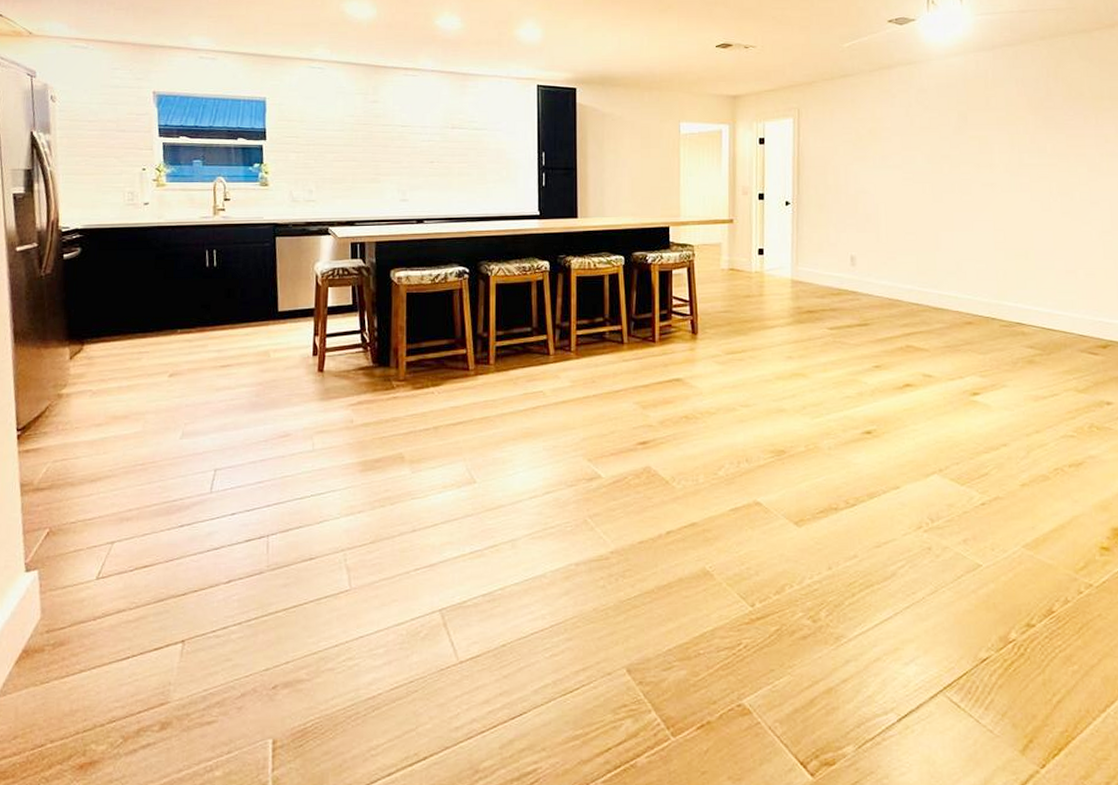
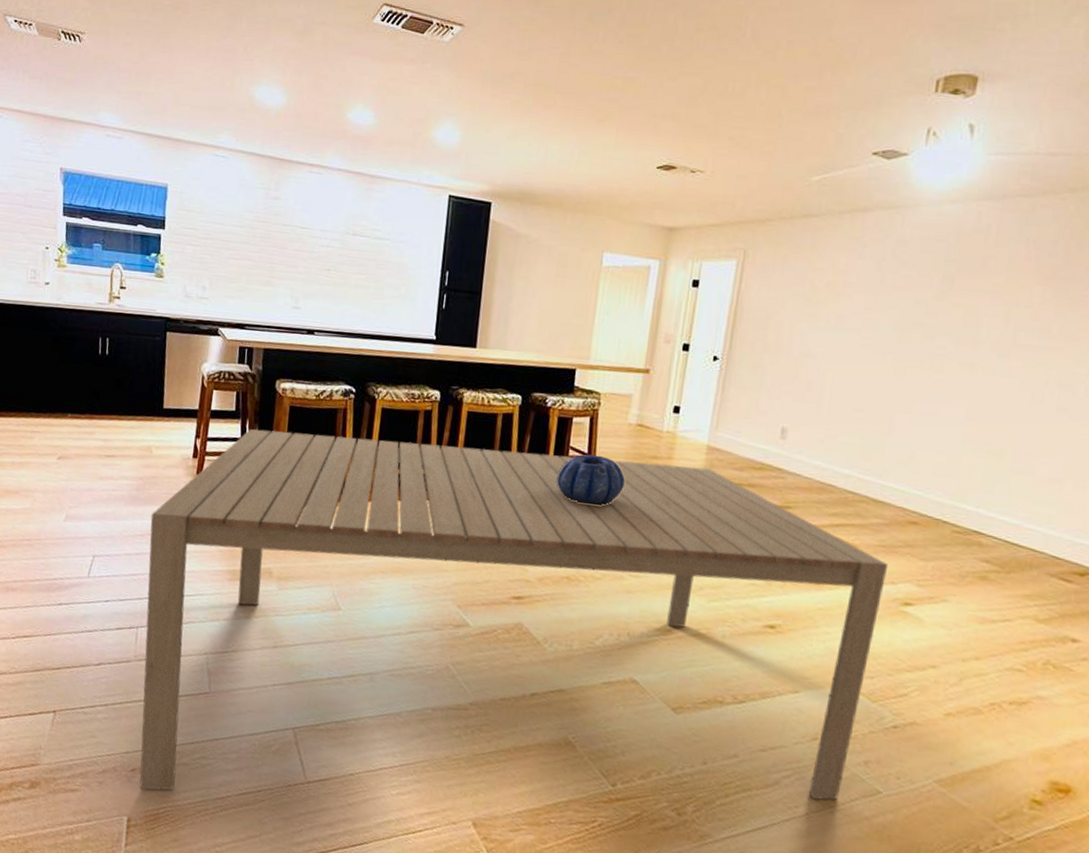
dining table: none [273,300,955,707] -> present [139,429,889,801]
decorative bowl: none [664,301,725,347] -> present [556,454,625,506]

